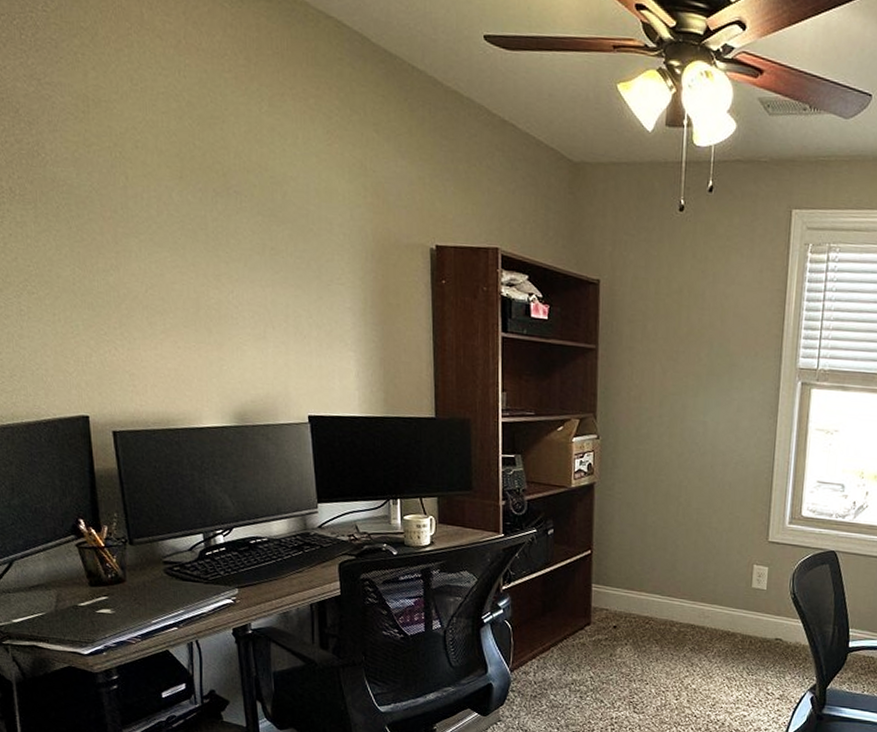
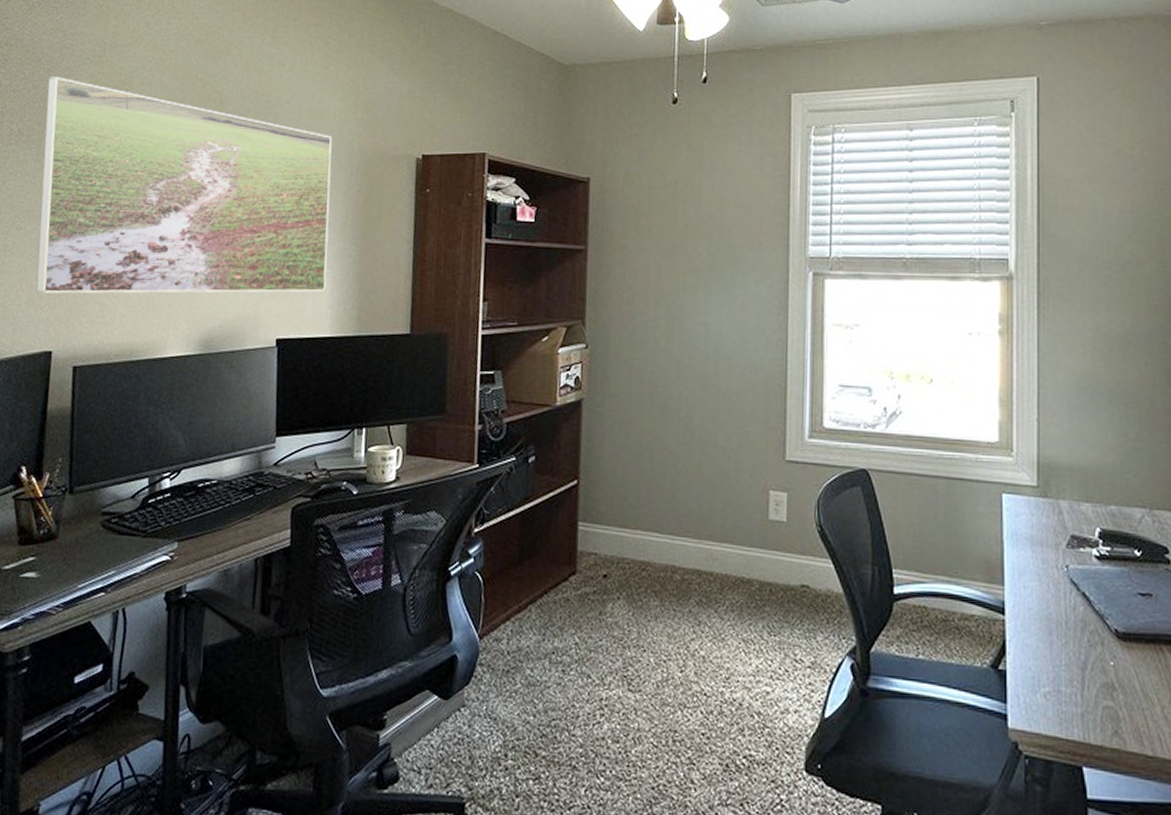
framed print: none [30,131,352,374] -> present [36,77,333,294]

